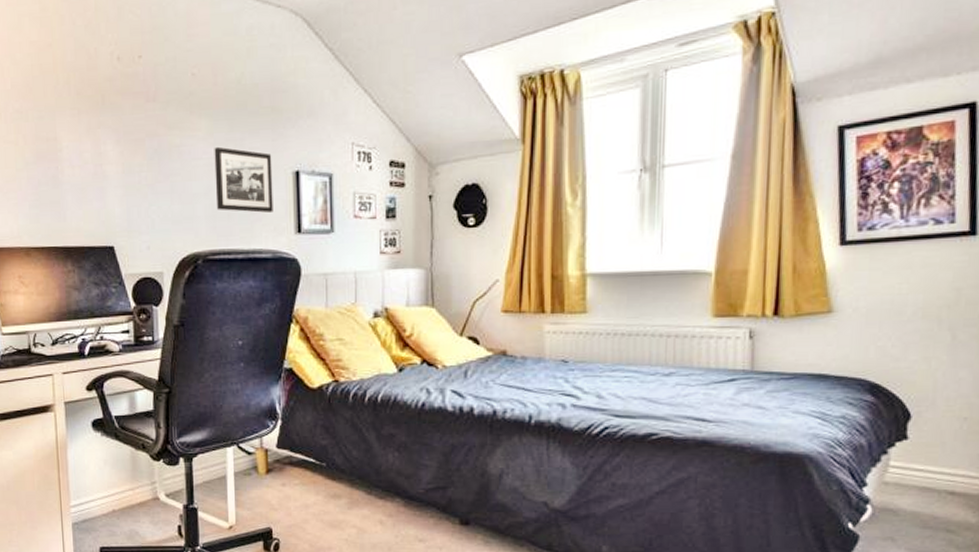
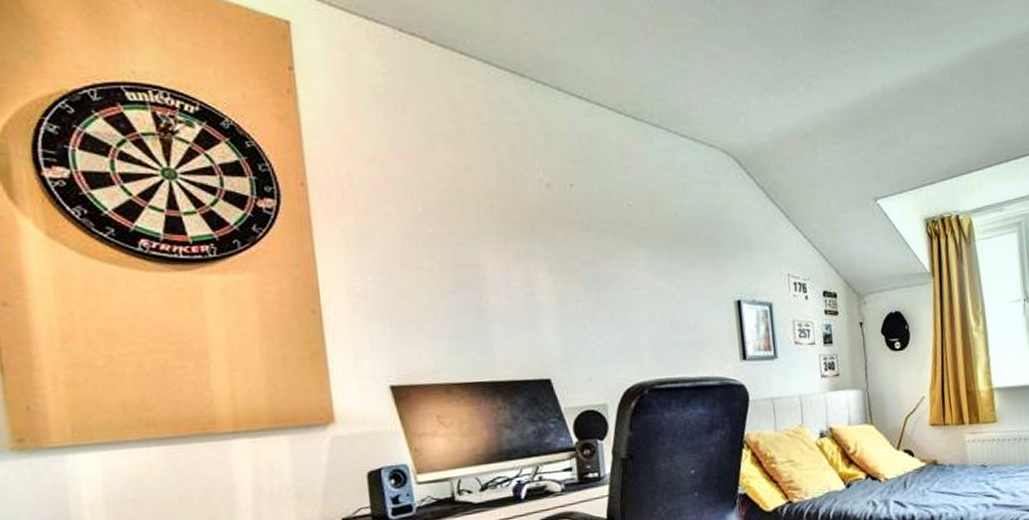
picture frame: present [214,146,273,213] -> none [655,276,718,341]

